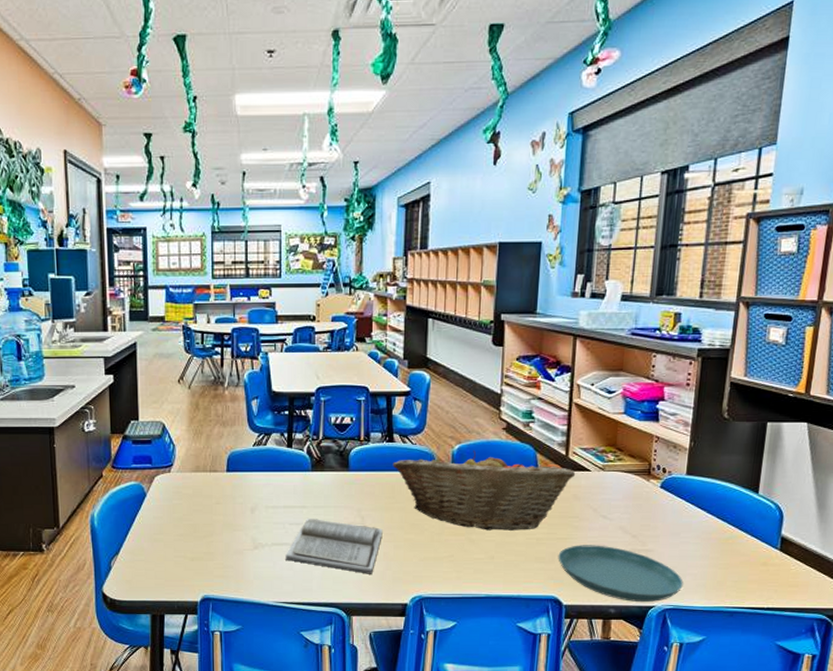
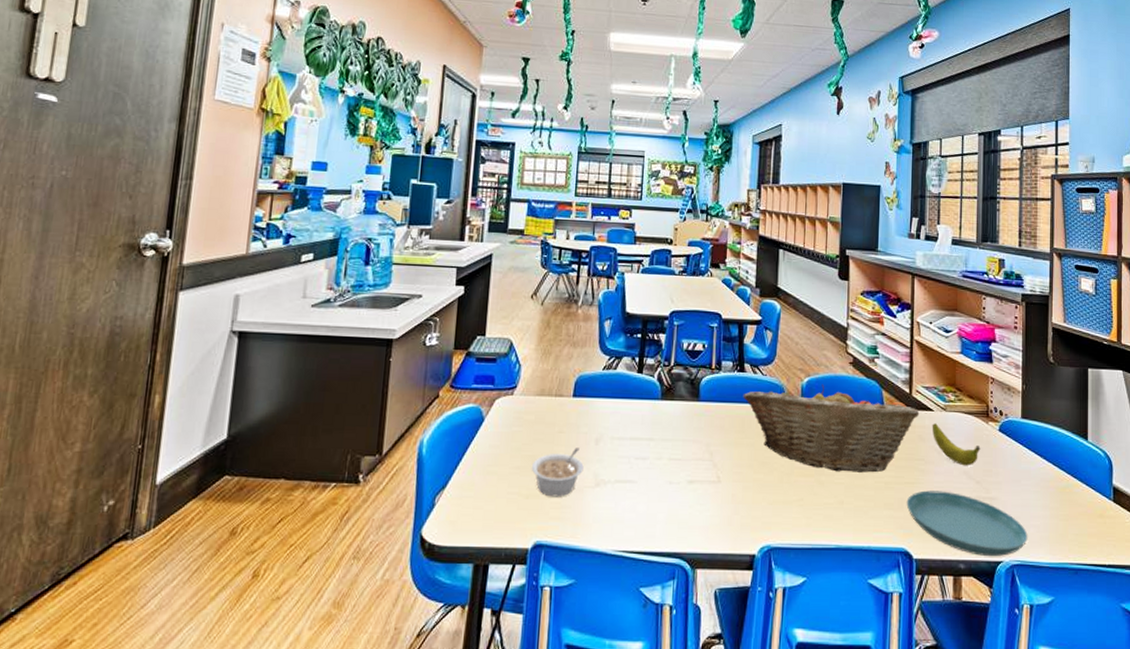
legume: none [193,516,242,559] -> present [531,448,584,497]
book: present [286,517,383,574] -> none [628,451,732,519]
banana: none [588,483,640,522] -> present [932,423,981,466]

